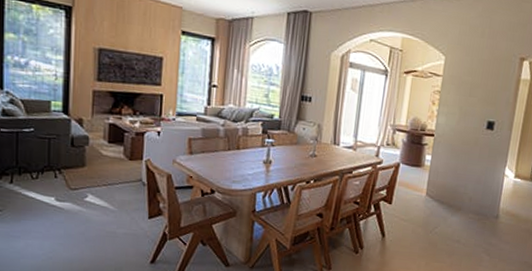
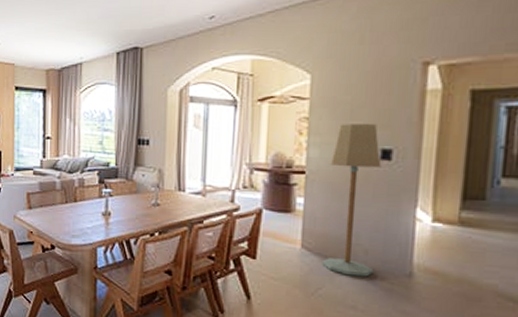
floor lamp: none [439,99,487,218] -> present [322,124,382,277]

